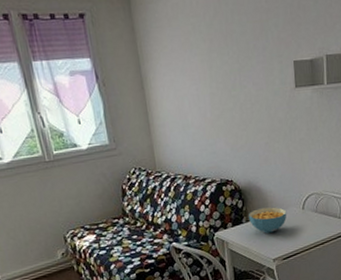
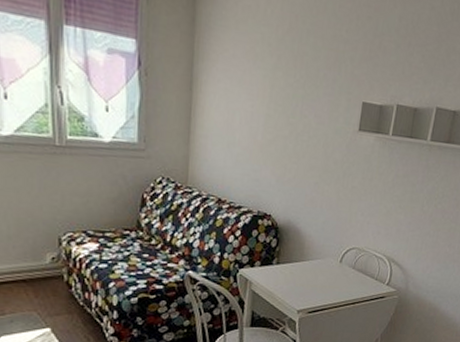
cereal bowl: present [249,207,287,234] -> none [280,252,323,281]

